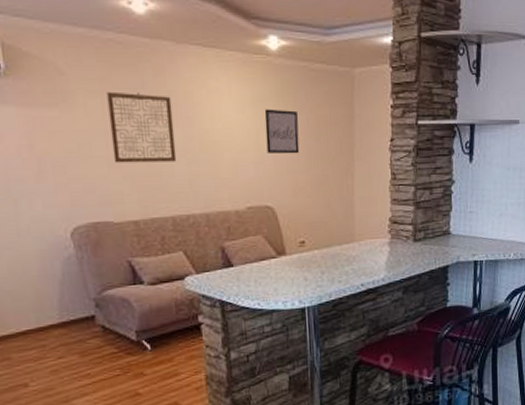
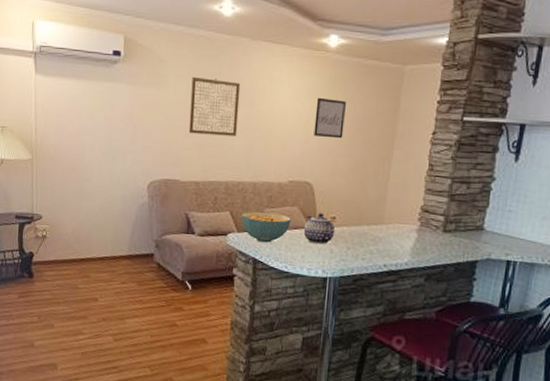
cereal bowl: none [198,245,257,281] -> present [241,211,291,243]
teapot: none [271,239,307,274] -> present [303,213,336,245]

